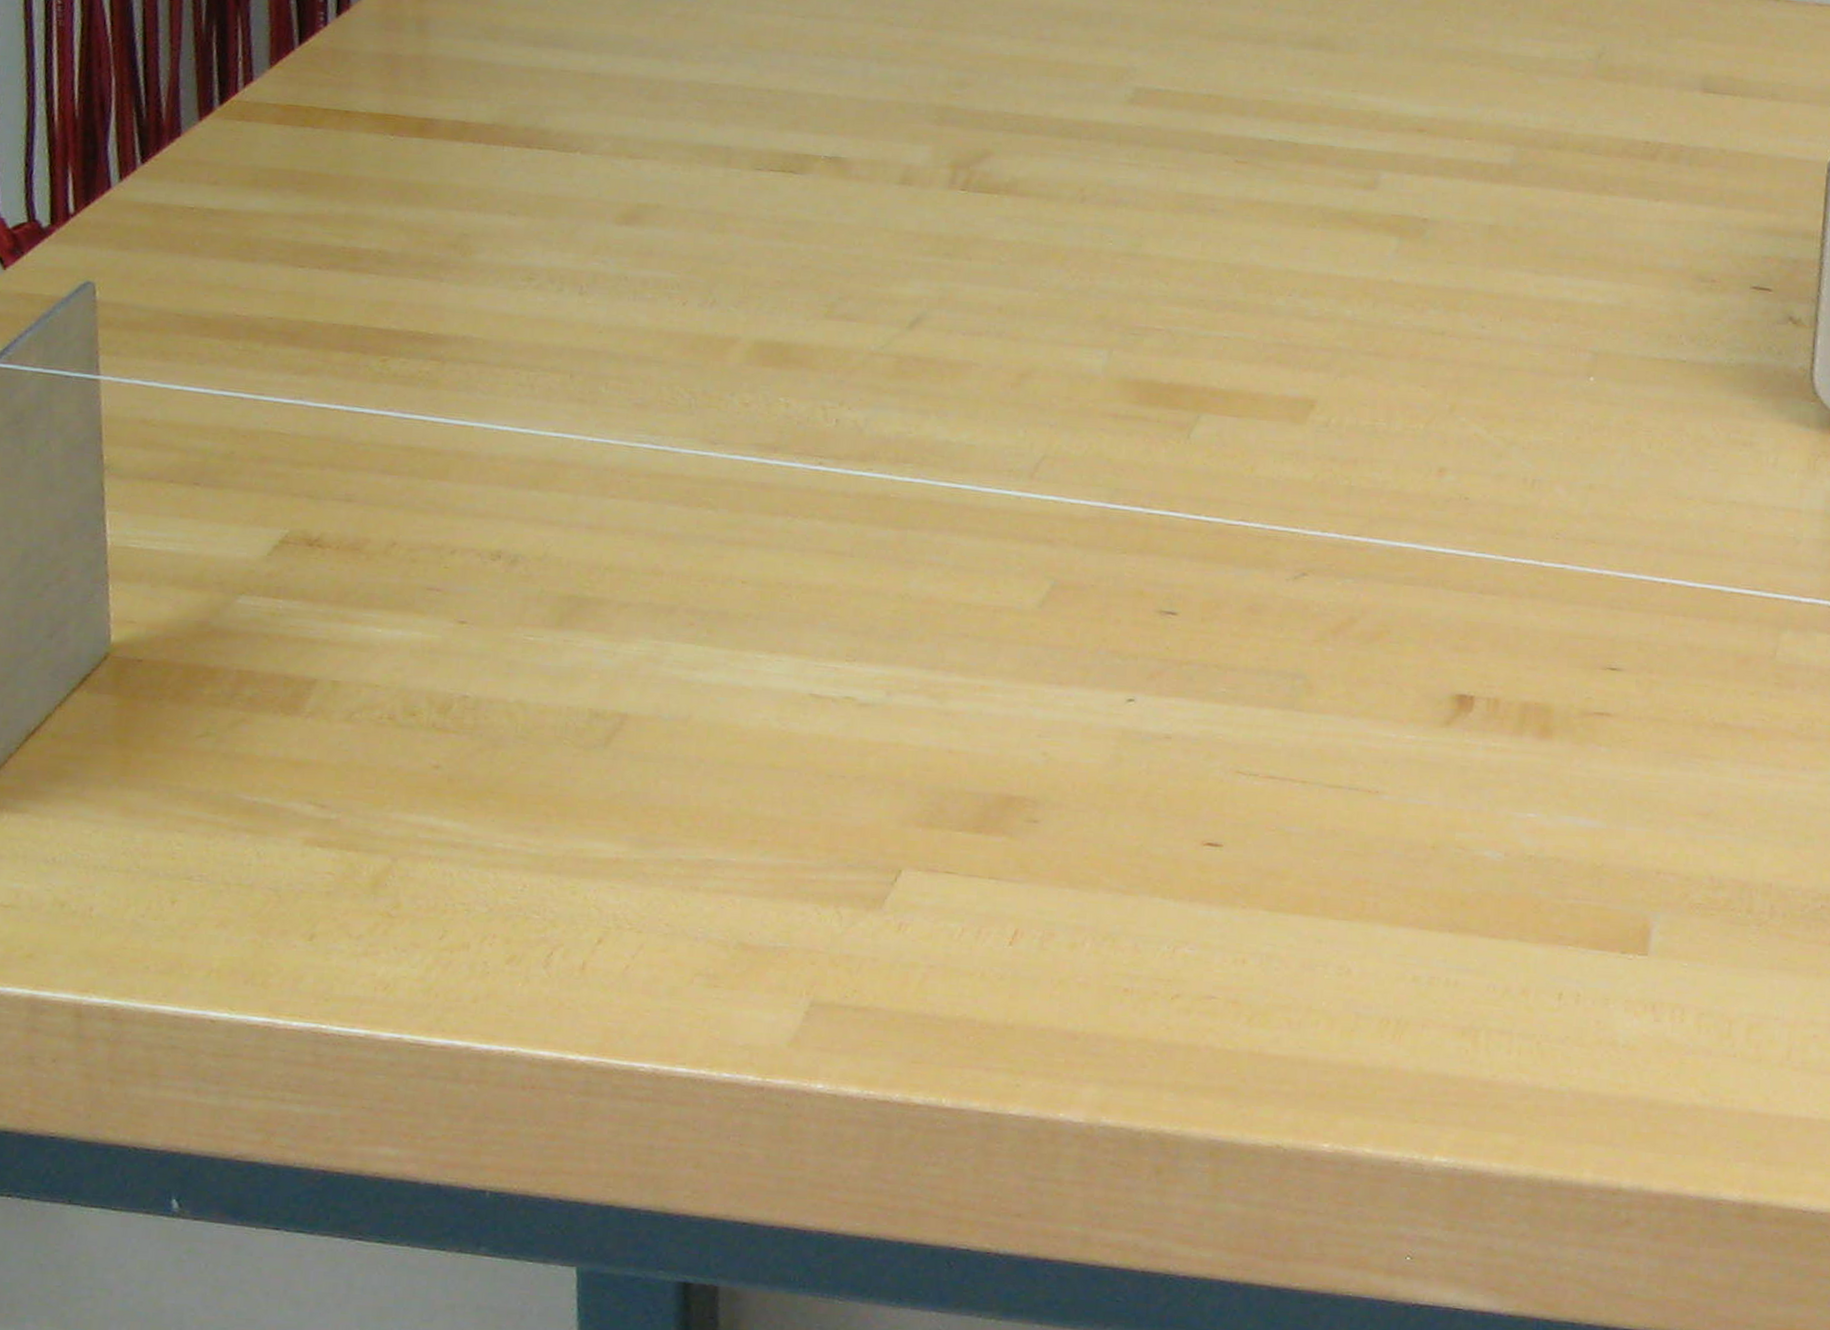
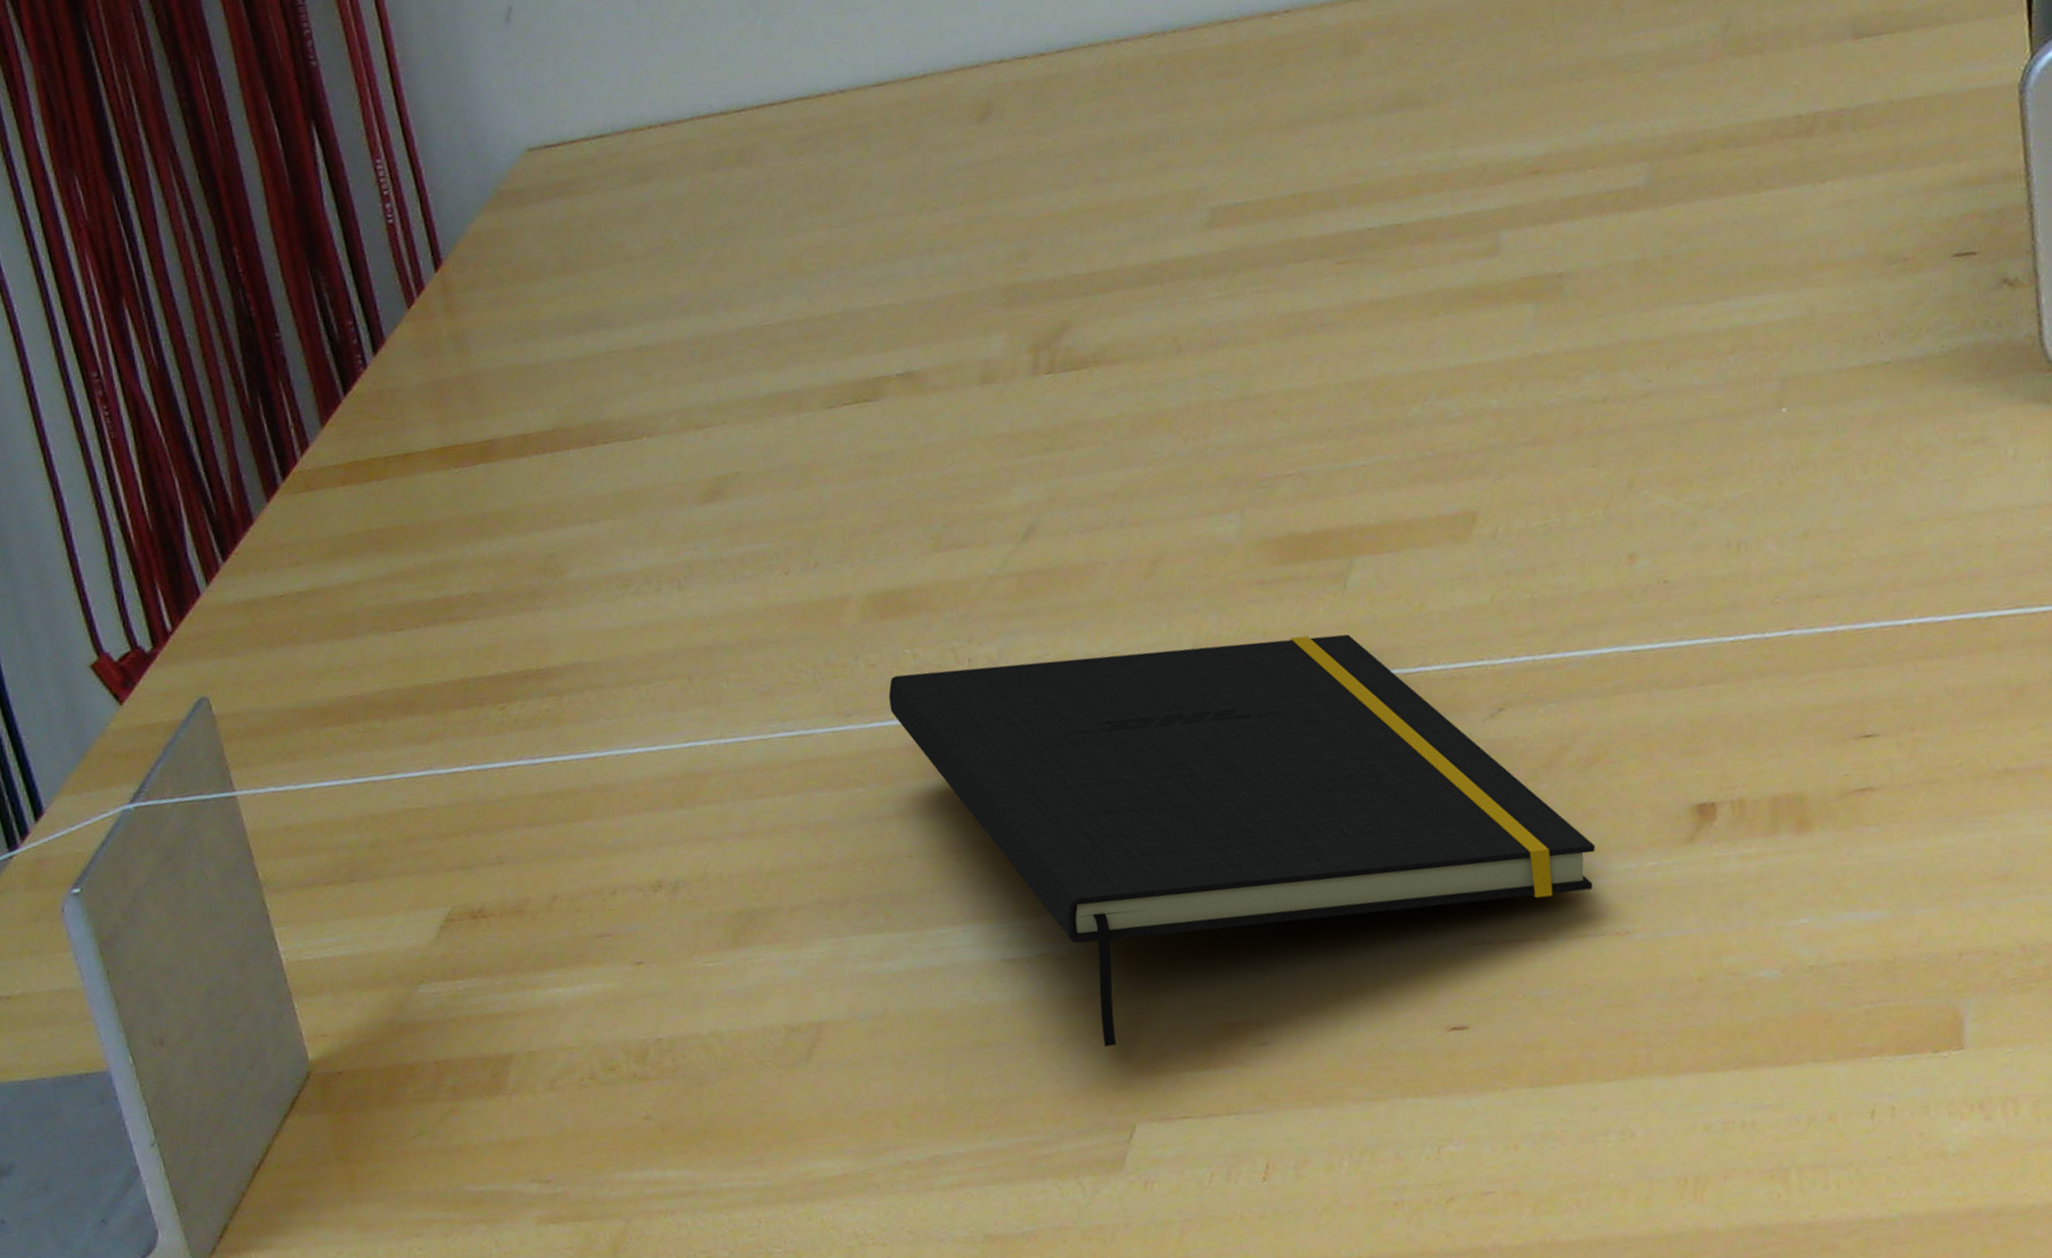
notepad: none [754,418,1364,794] -> present [888,634,1596,1048]

